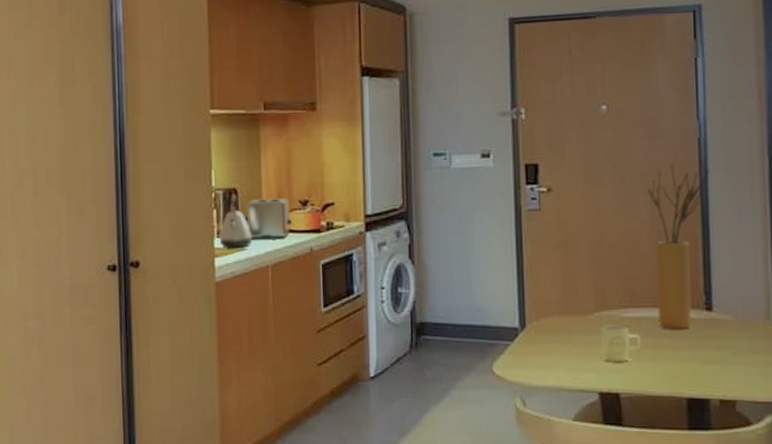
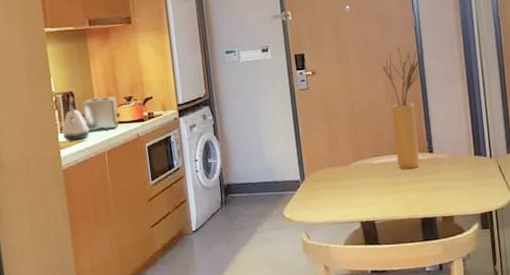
mug: present [601,325,642,363] -> none [358,170,388,199]

